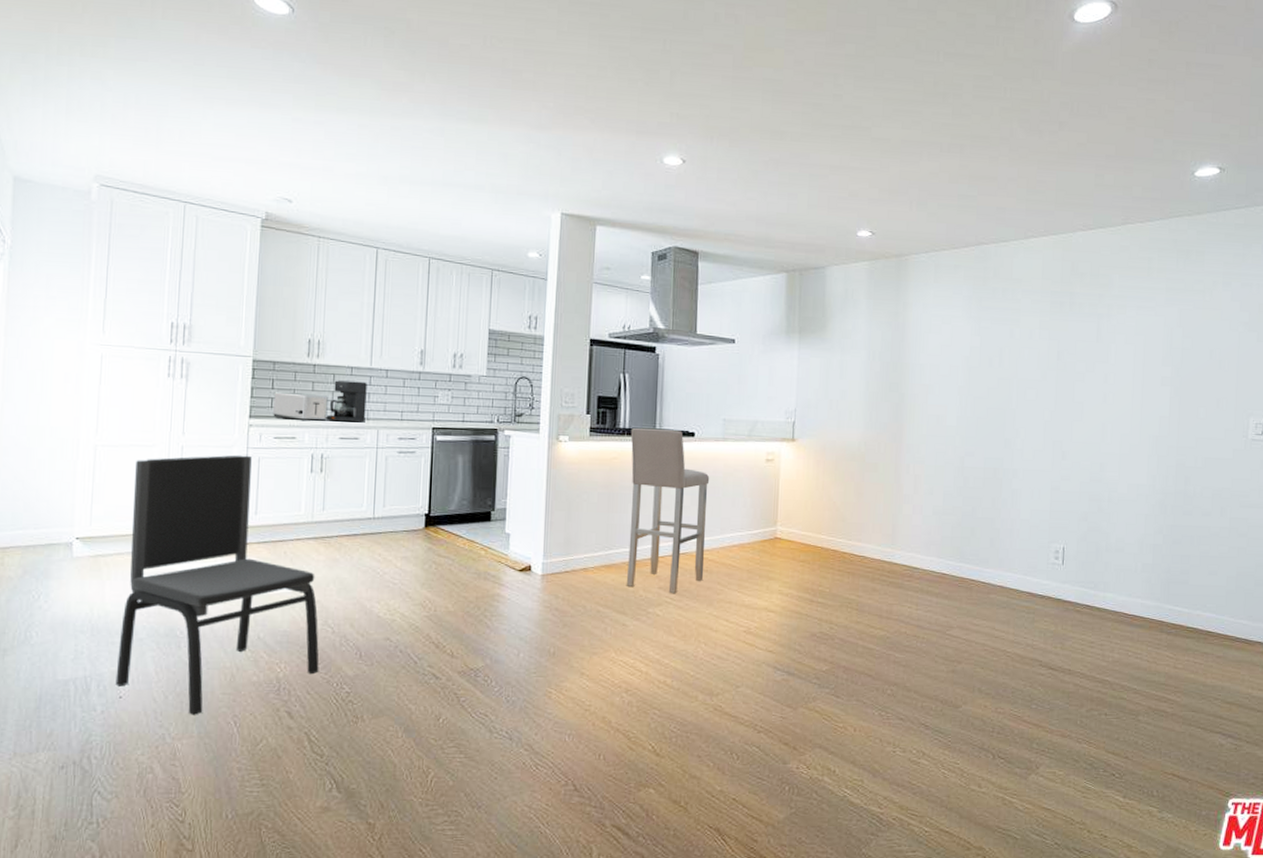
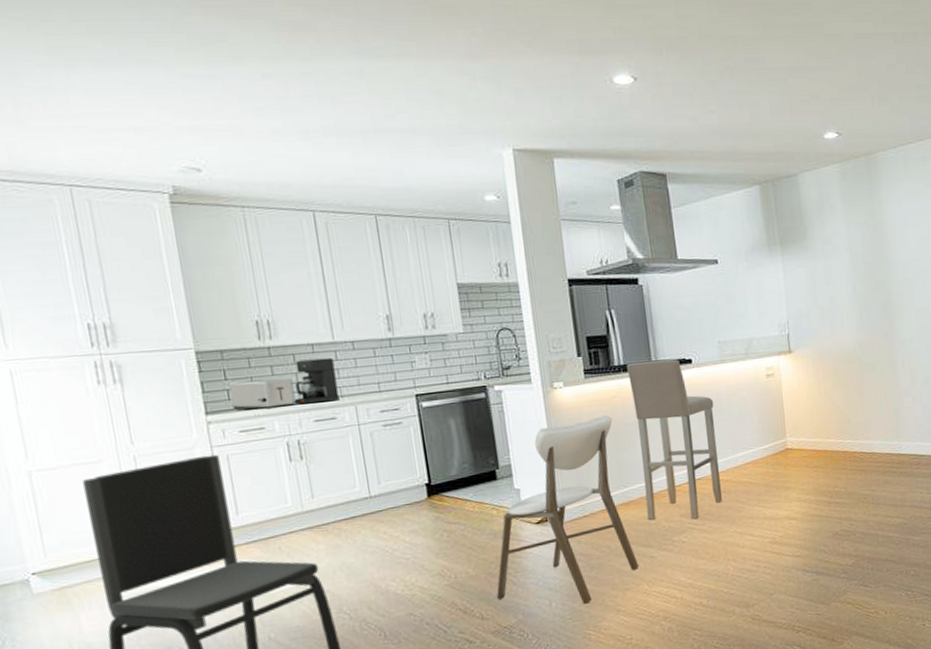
dining chair: none [470,475,611,661] -> present [496,415,639,604]

